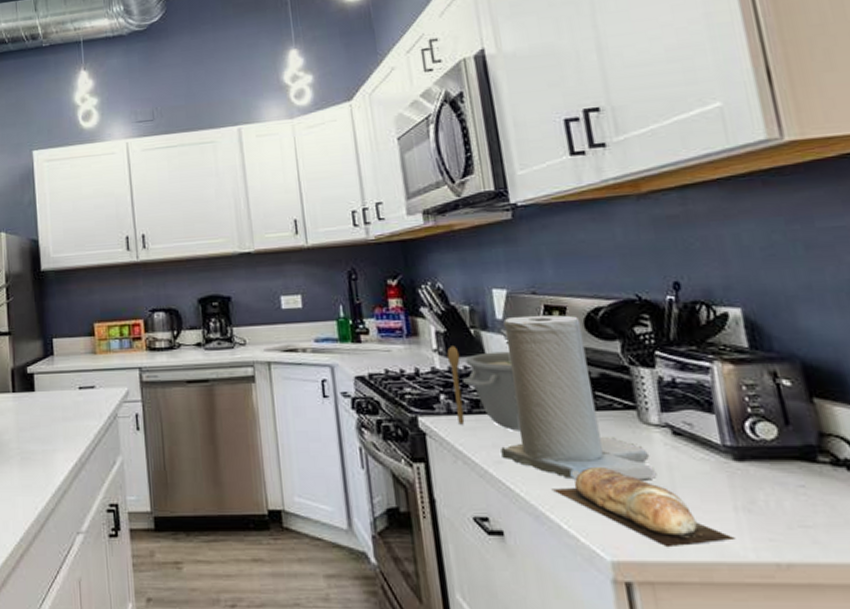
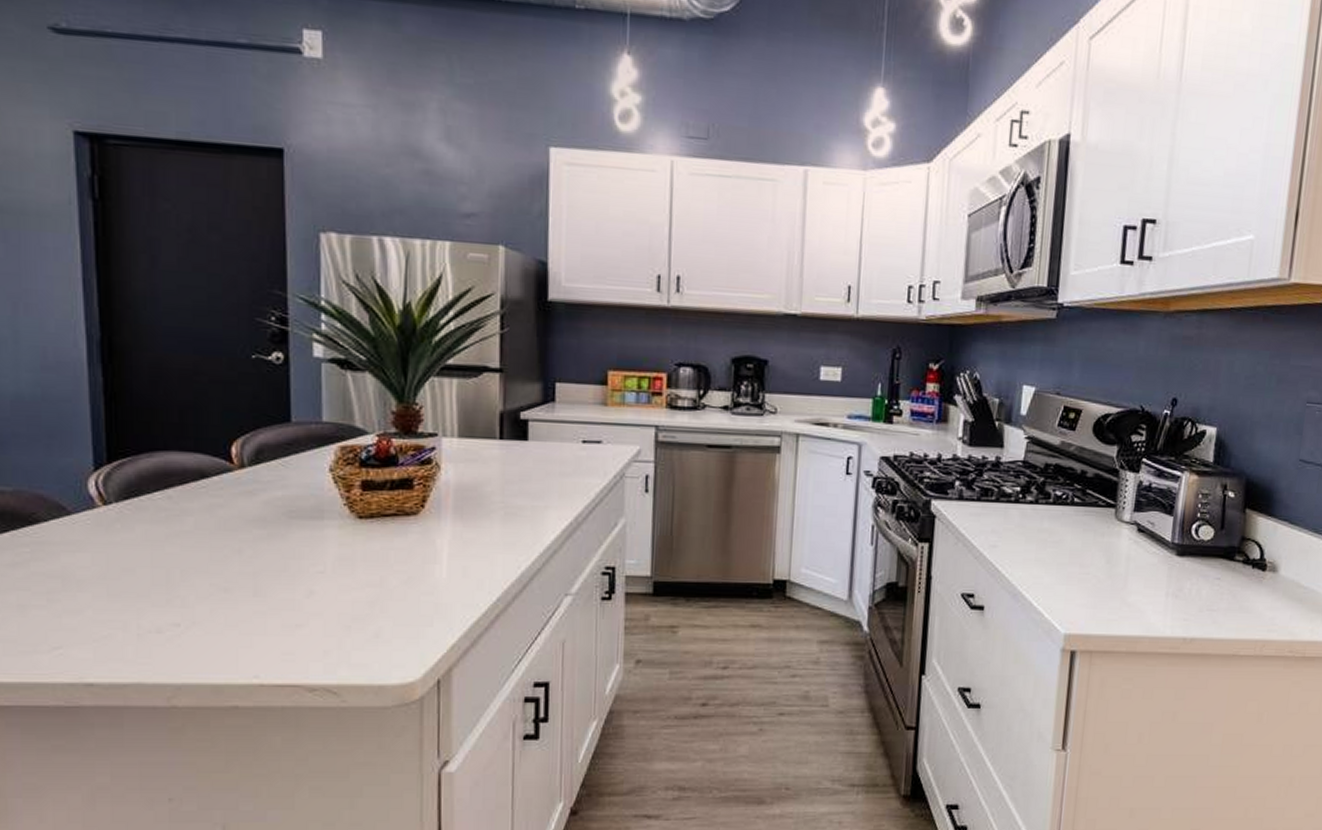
cooking pot: present [446,346,521,431] -> none [967,435,1026,520]
paper towel: present [501,314,657,482] -> none [997,414,1117,567]
bread loaf: present [551,466,736,548] -> none [1032,554,1161,624]

